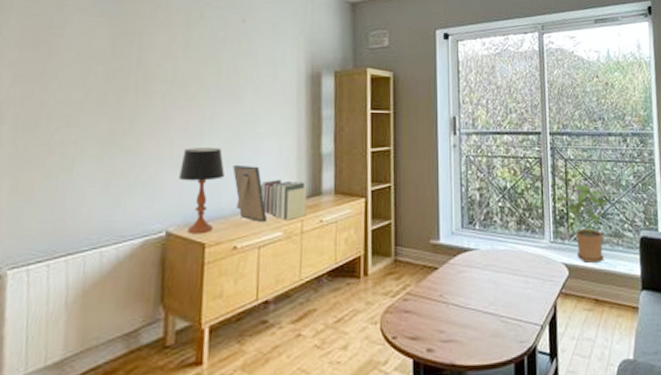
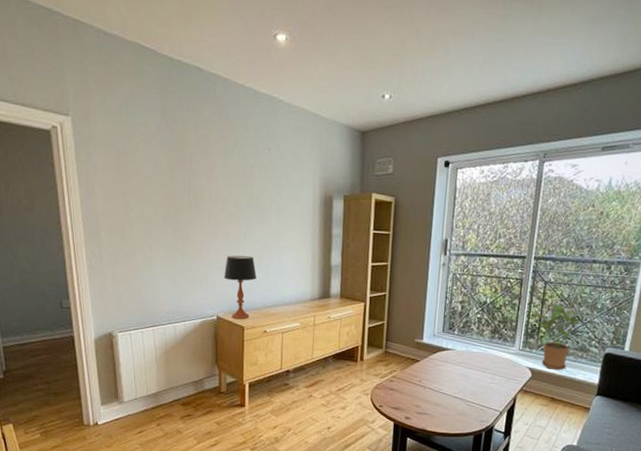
picture frame: present [233,164,268,223] -> none [262,270,289,315]
books: present [260,179,307,221] -> none [283,283,319,316]

